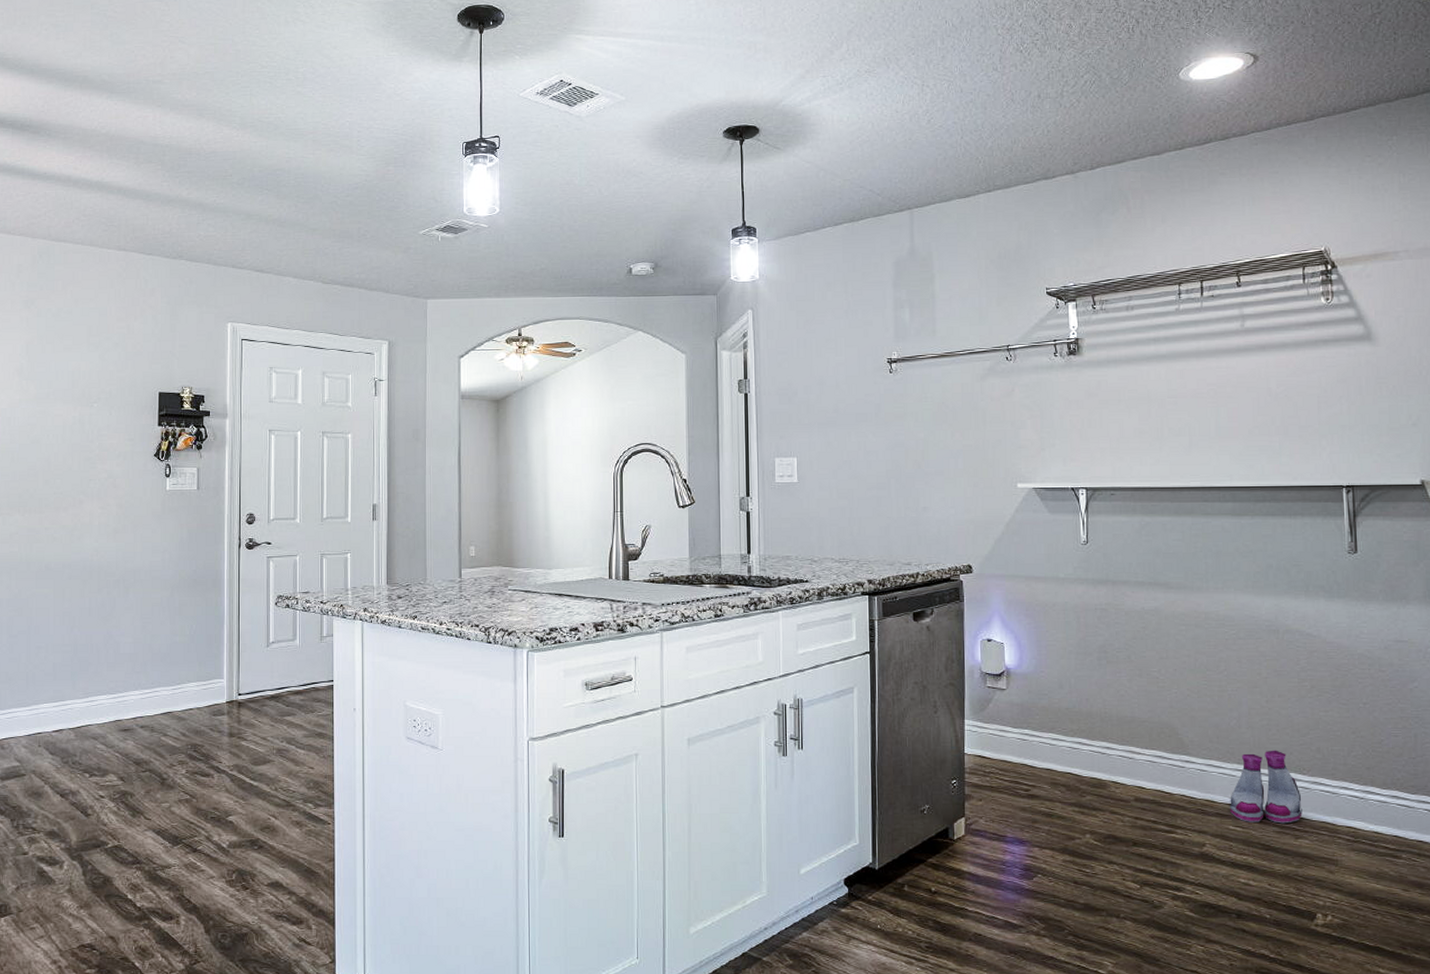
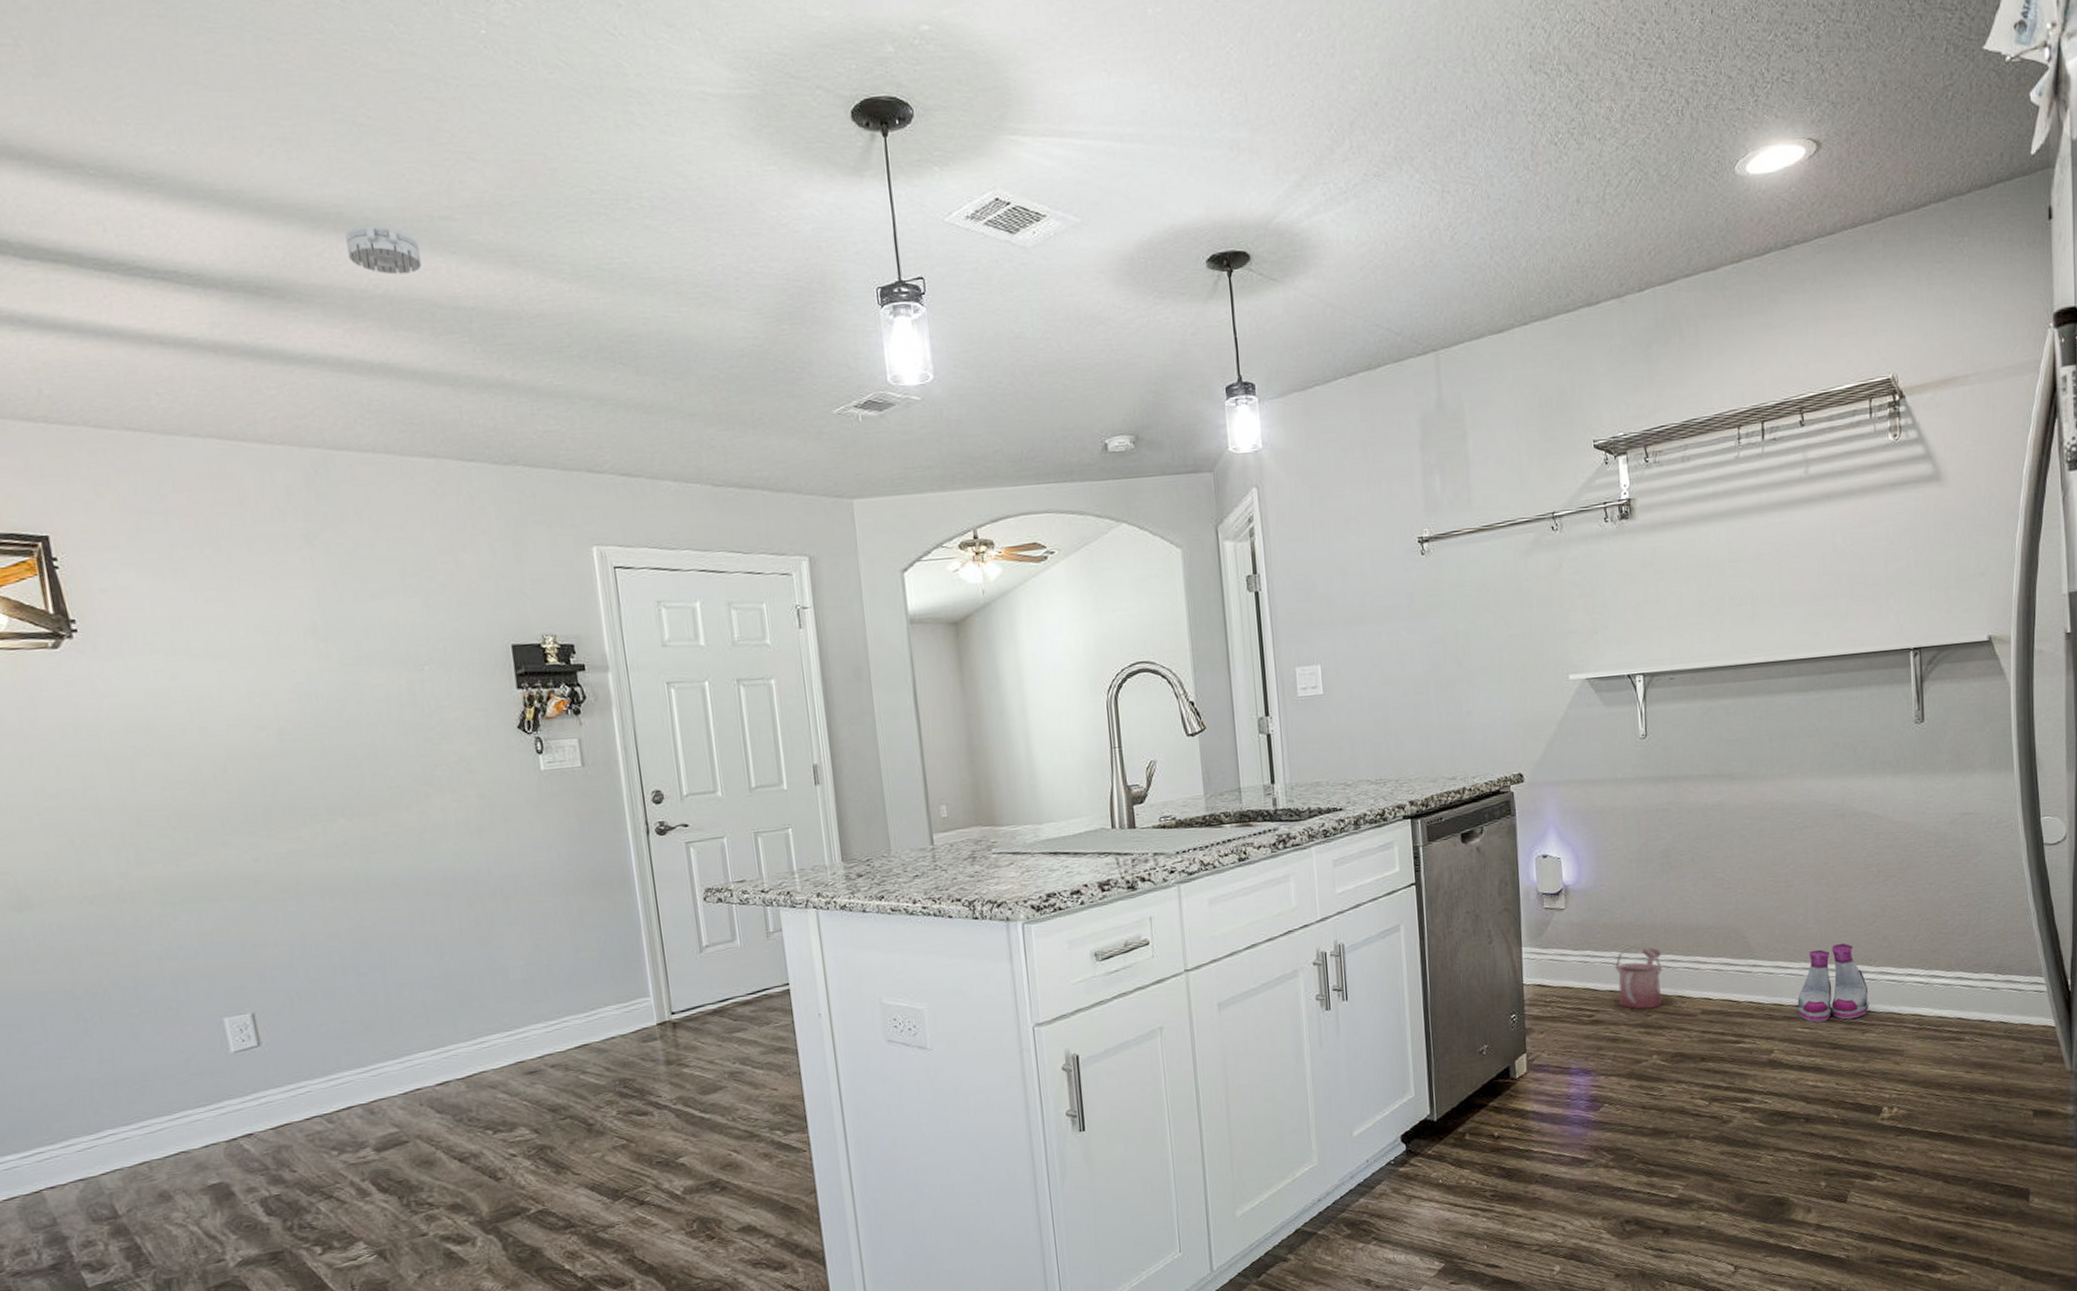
smoke detector: none [87,85,137,120] -> present [345,225,422,275]
watering can: none [1052,730,1098,790] -> present [1615,945,1663,1009]

